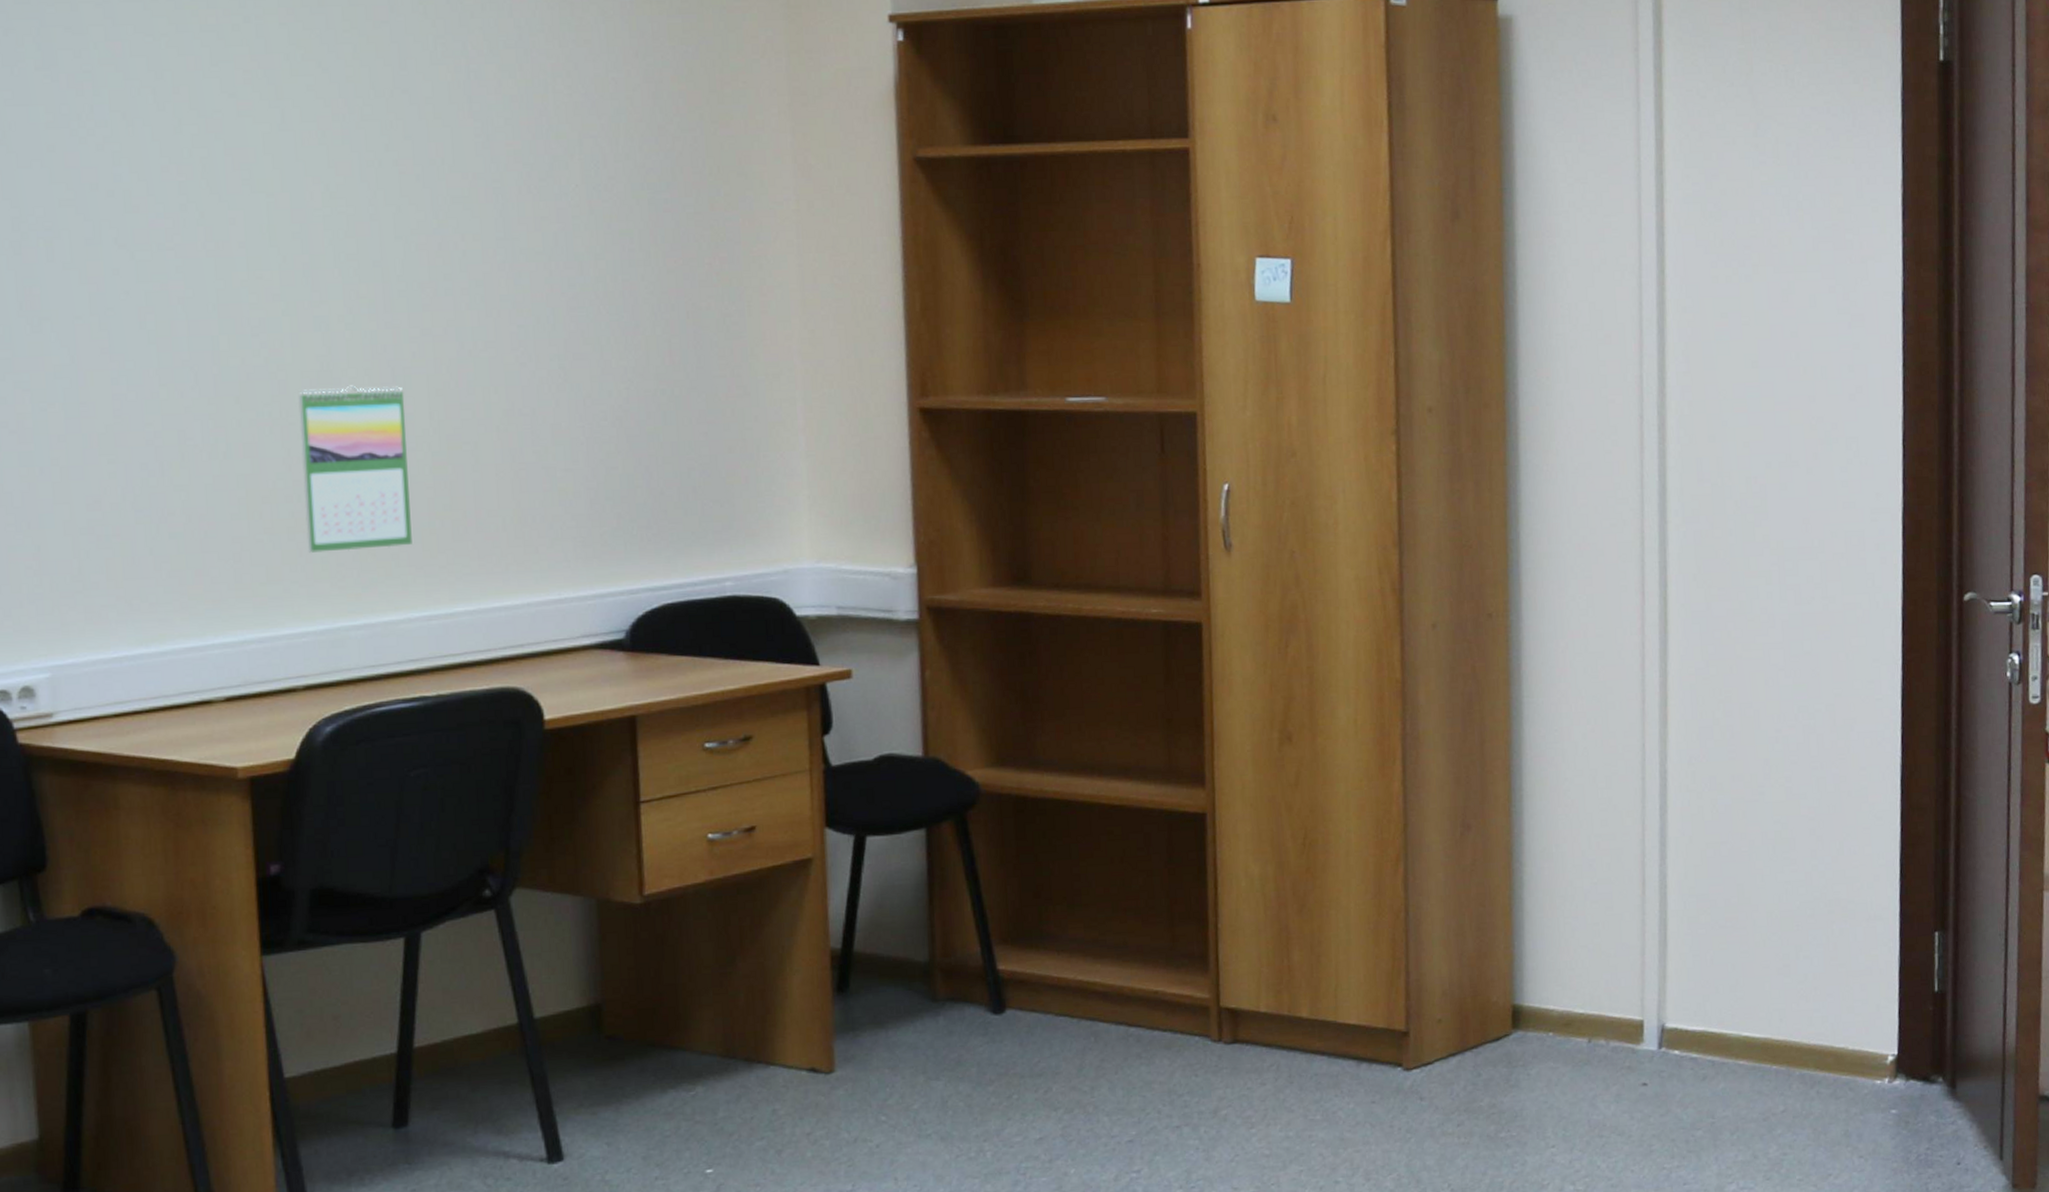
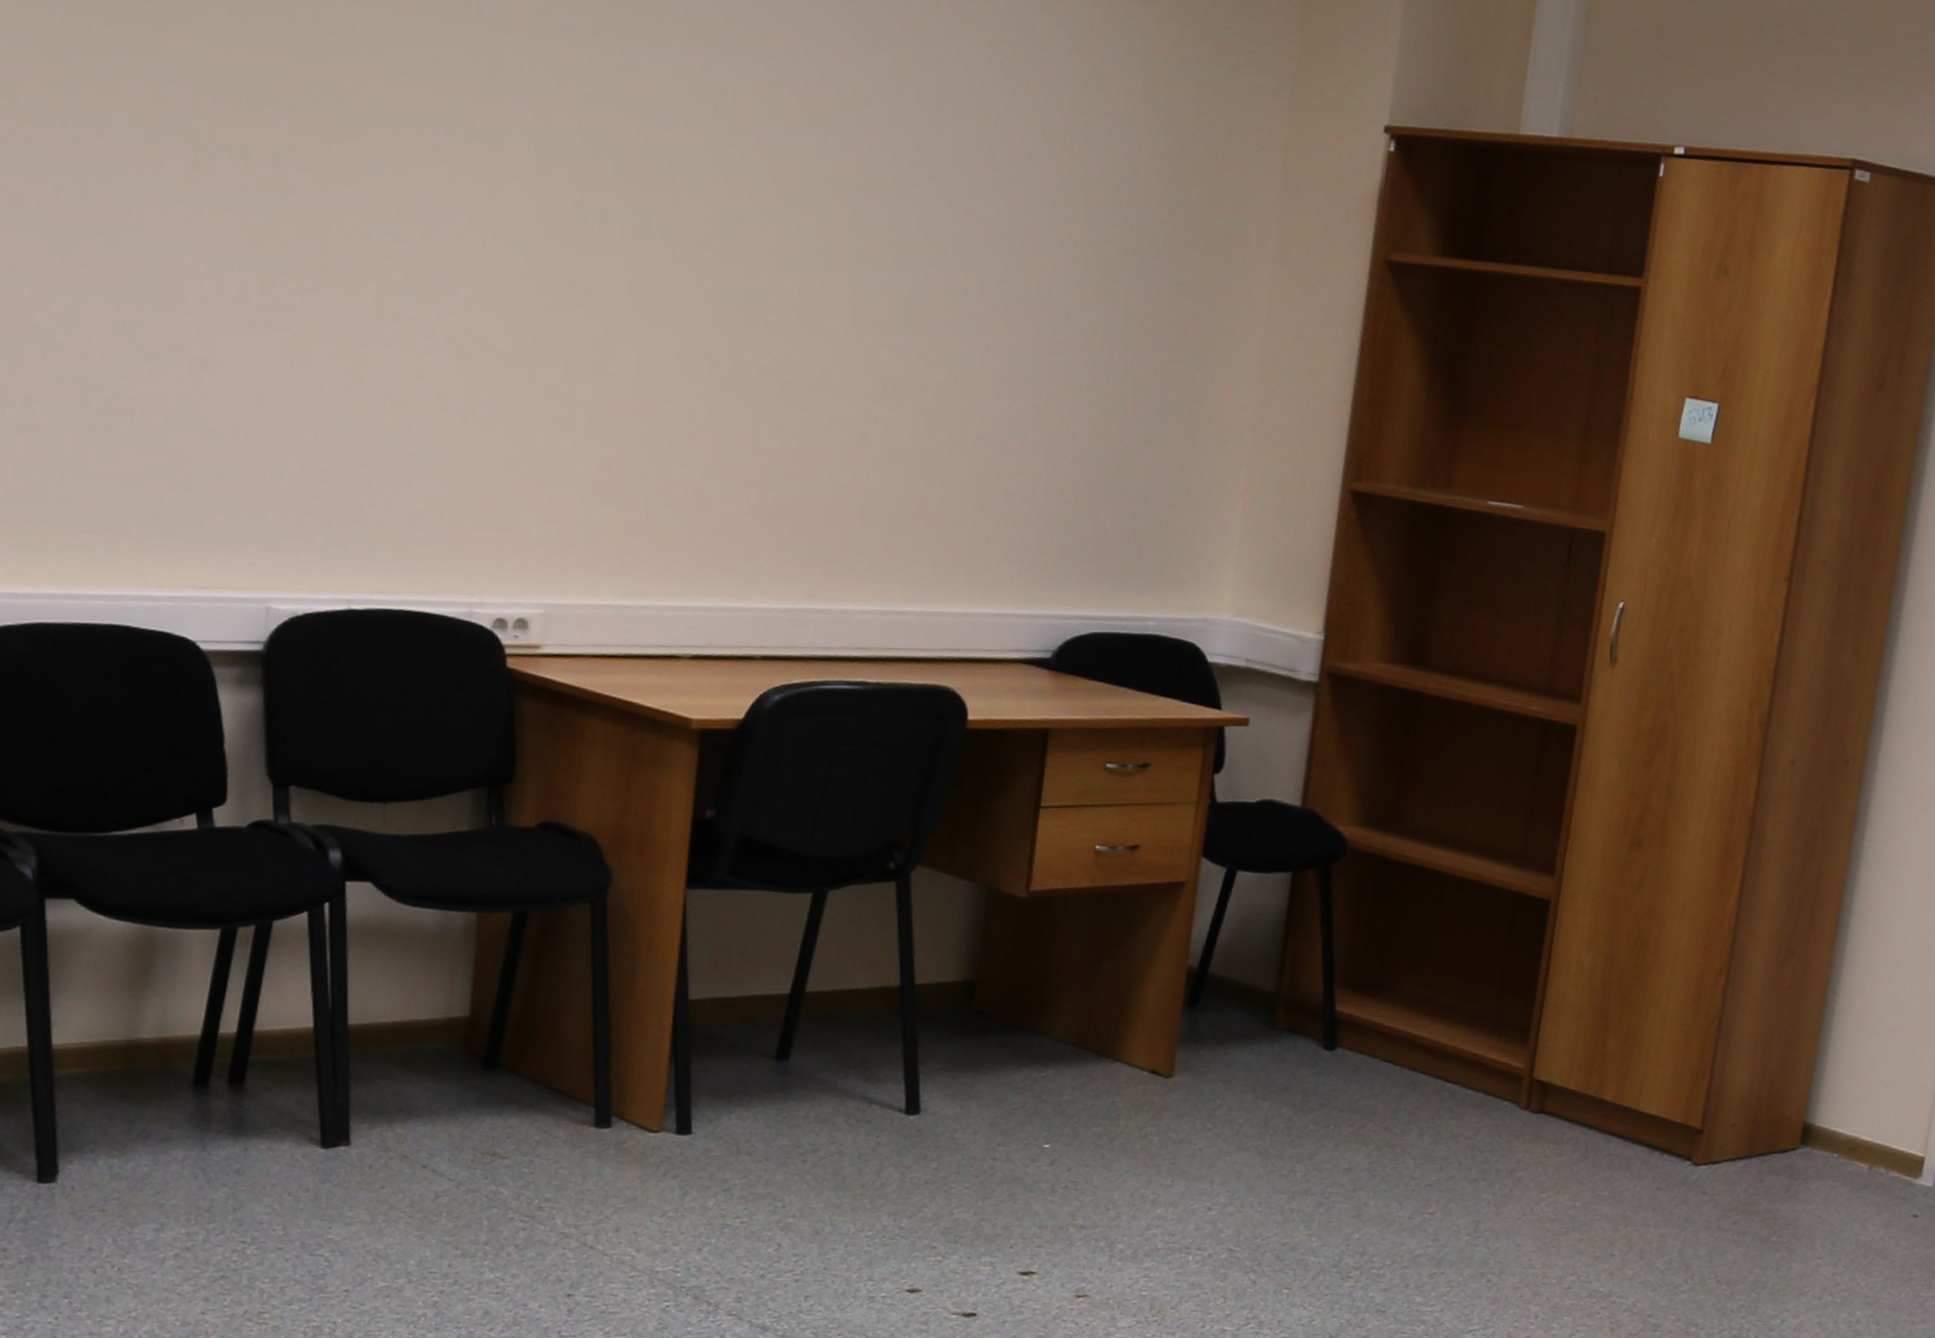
calendar: present [298,385,412,553] -> none [784,391,892,545]

